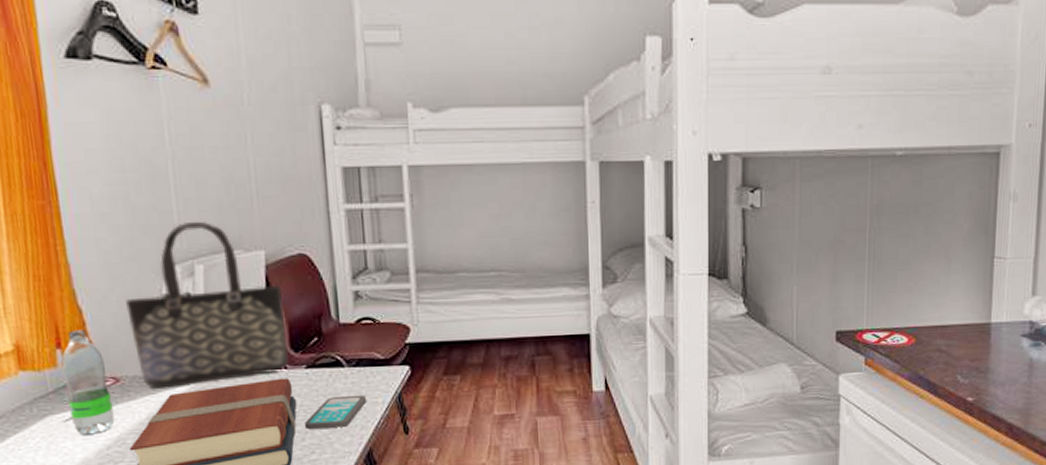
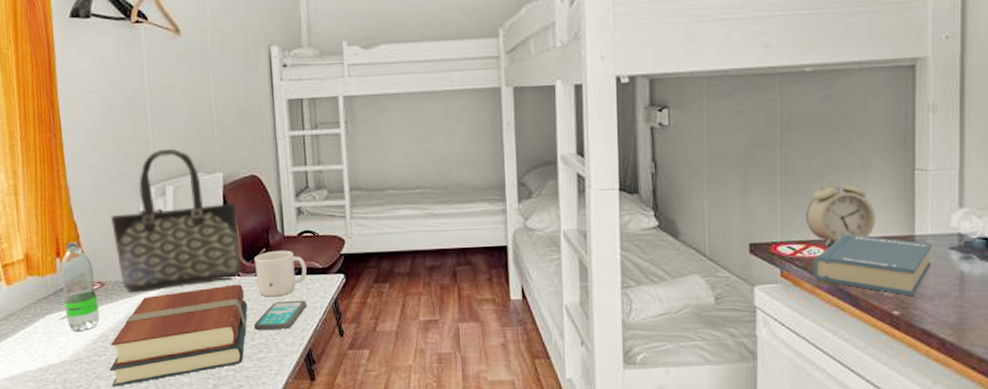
mug: none [303,339,366,392] -> present [253,250,307,297]
alarm clock: none [891,263,956,335] -> present [806,176,875,247]
hardback book: none [894,321,1006,383] -> present [812,233,932,297]

